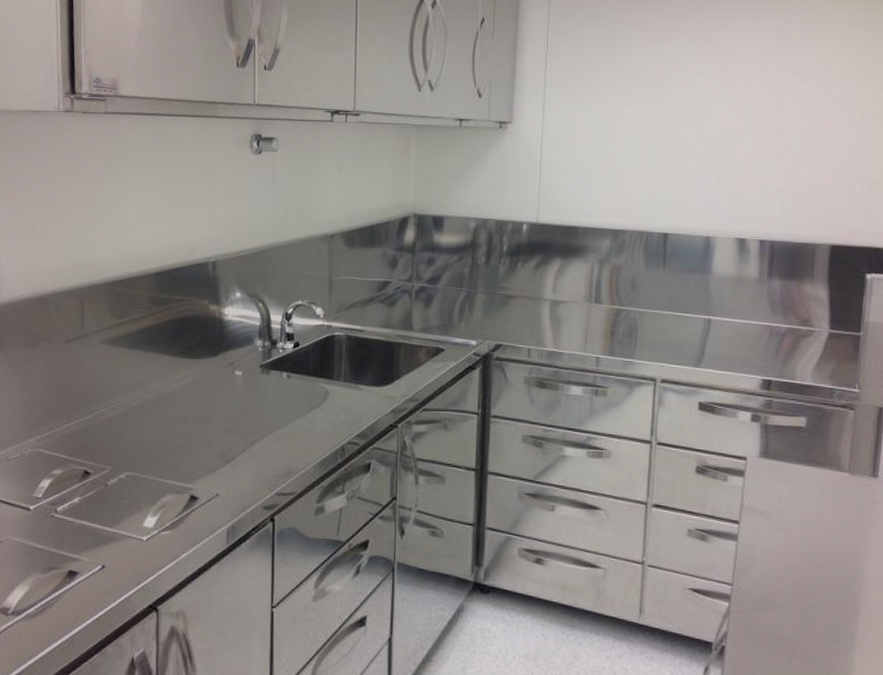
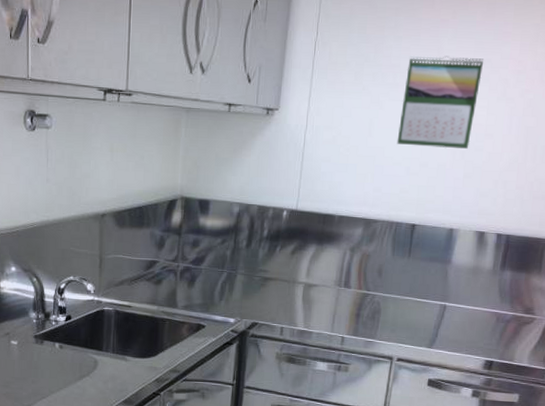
calendar: none [639,62,724,154] -> present [396,56,483,149]

